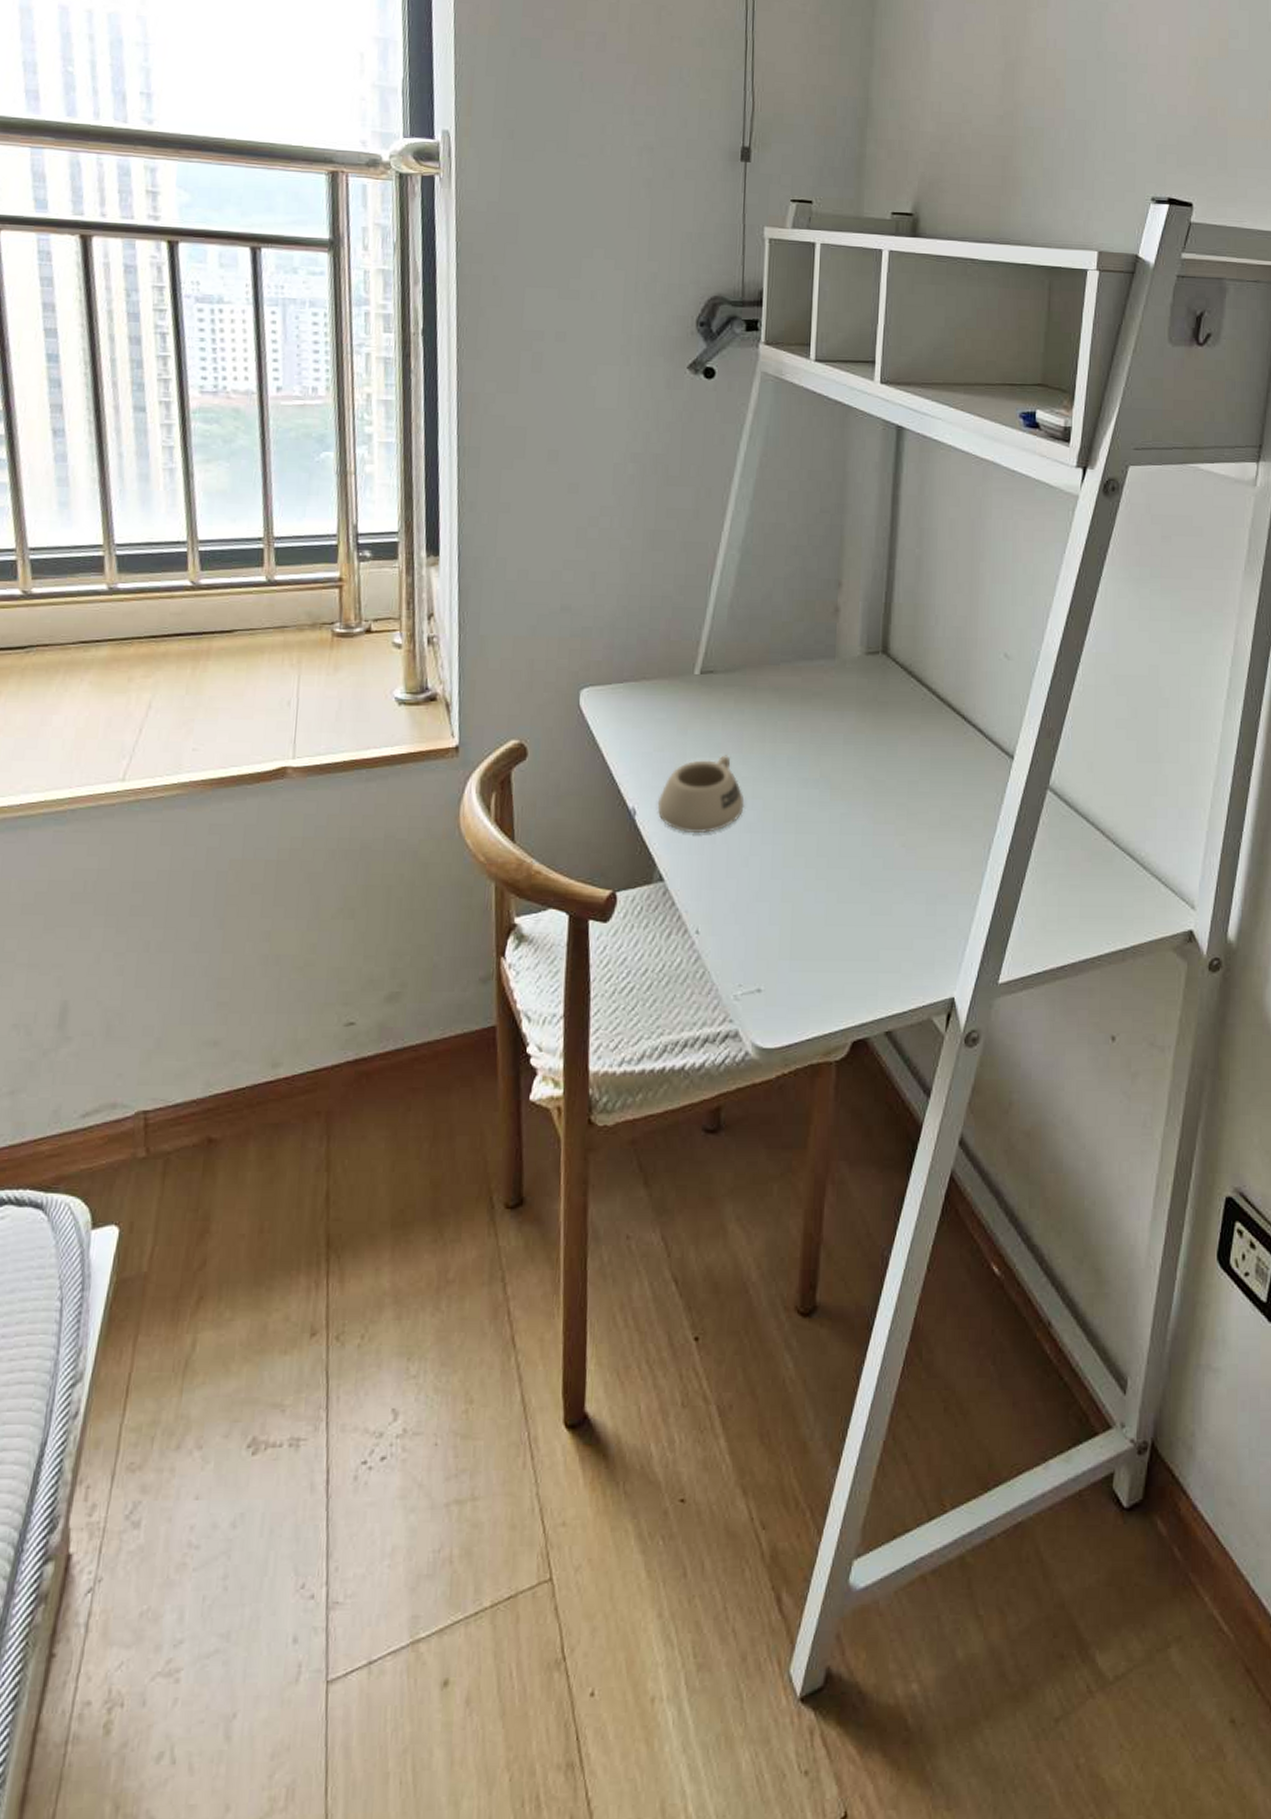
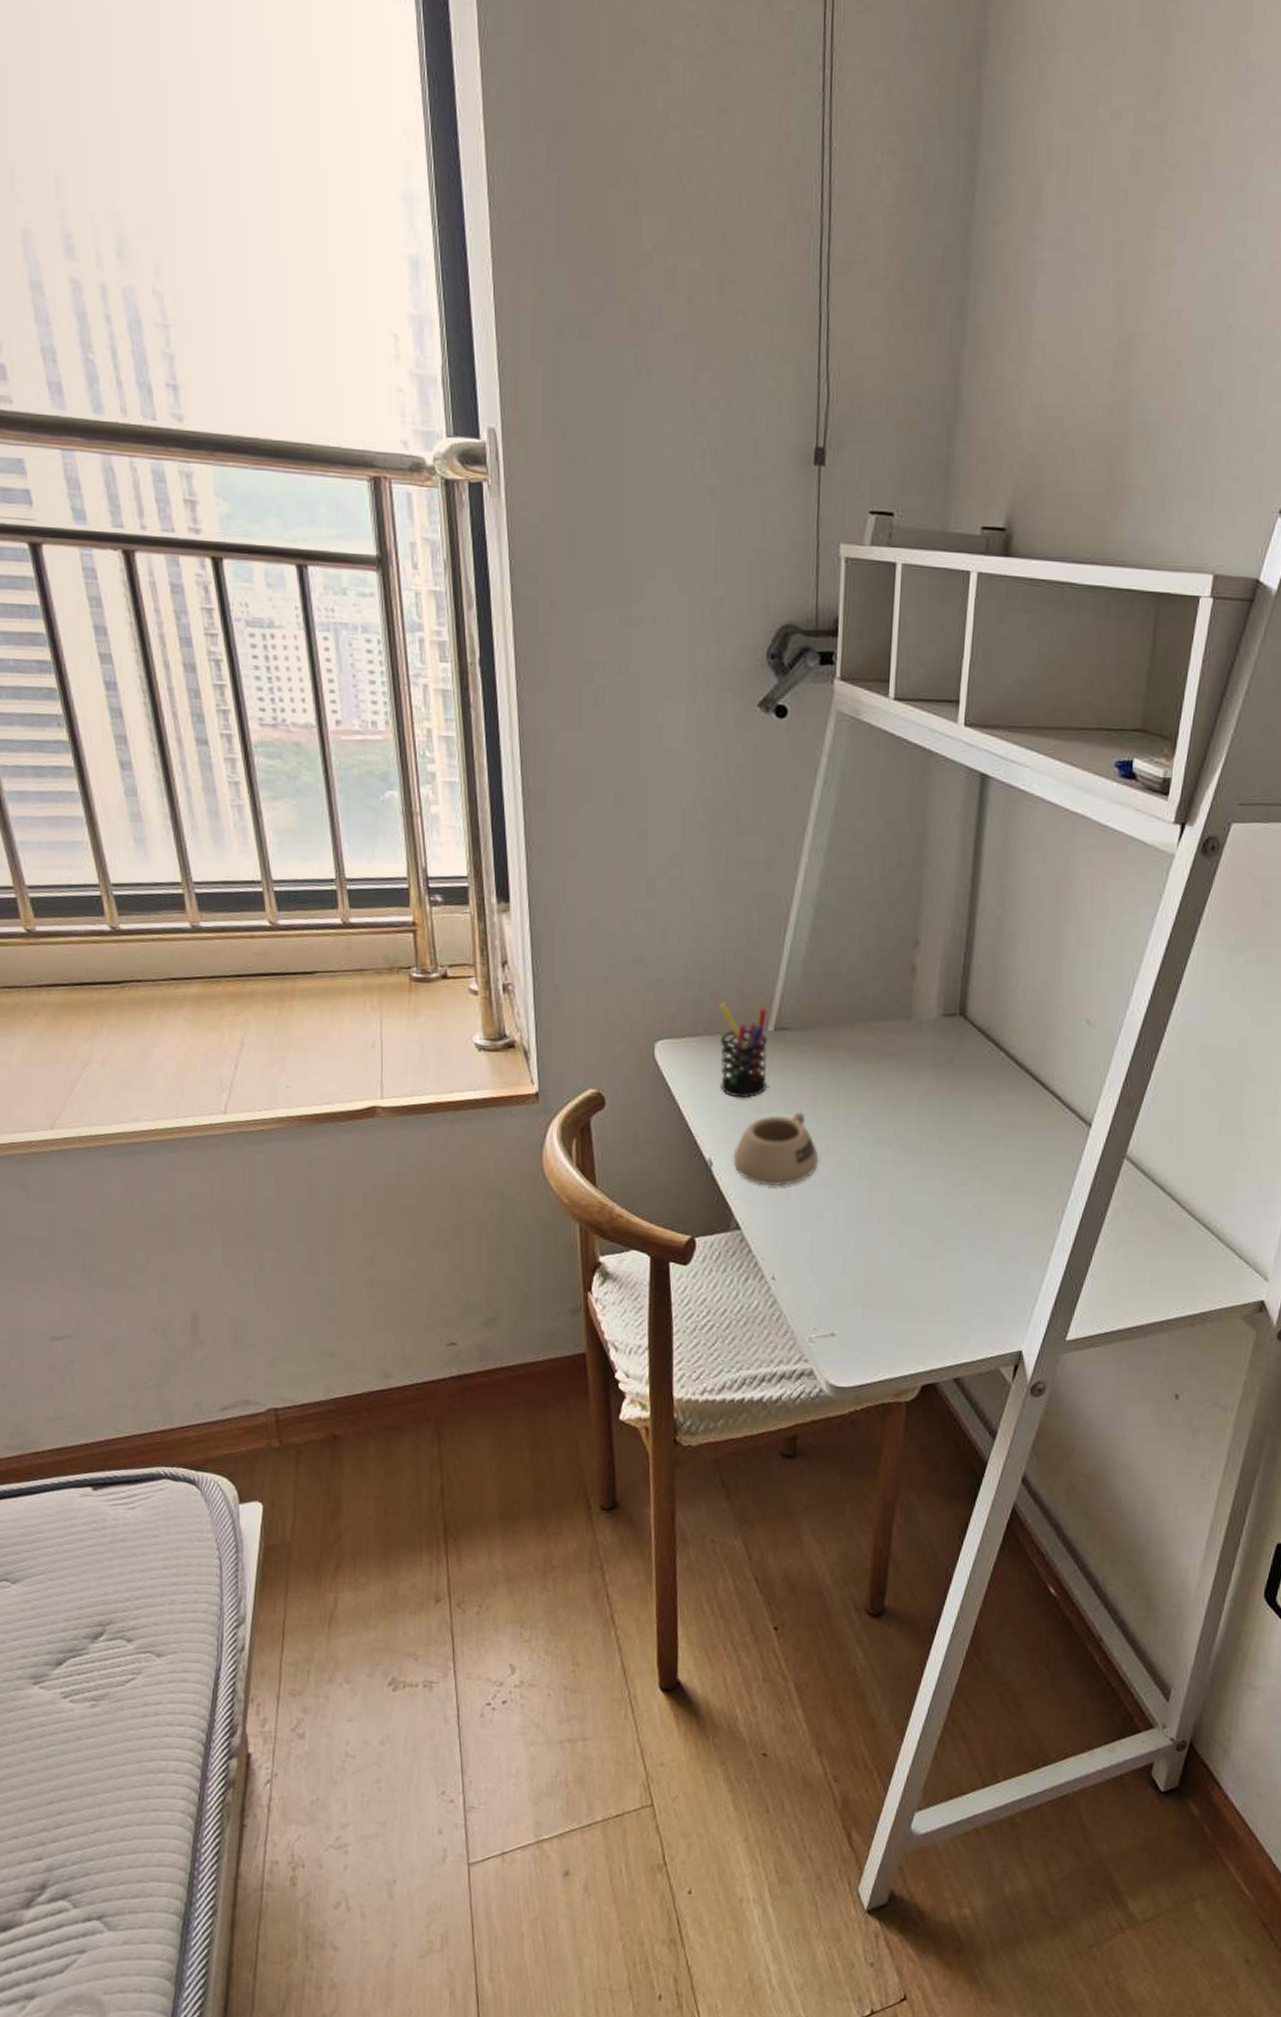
pen holder: none [646,648,695,744] -> present [719,1002,768,1099]

